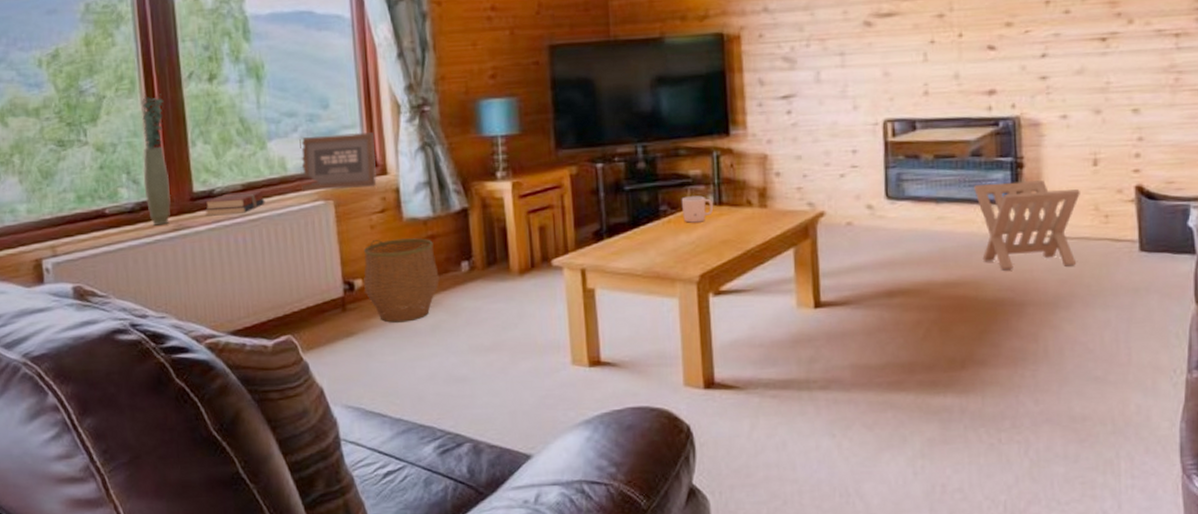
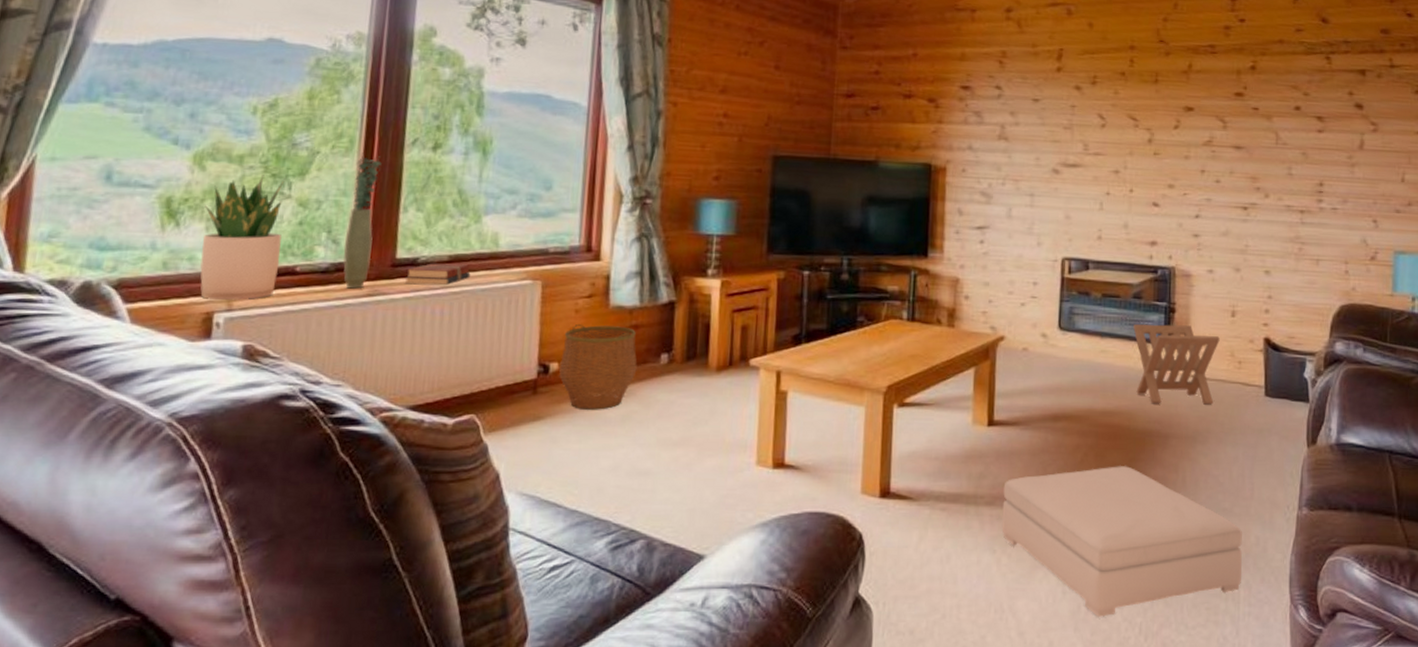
planter: none [13,123,90,248] -> present [200,175,287,301]
picture frame: present [299,132,377,192] -> none [511,215,592,272]
mug: present [681,195,714,223] -> none [877,310,907,336]
ottoman: none [838,338,1121,497] -> present [1002,465,1242,617]

